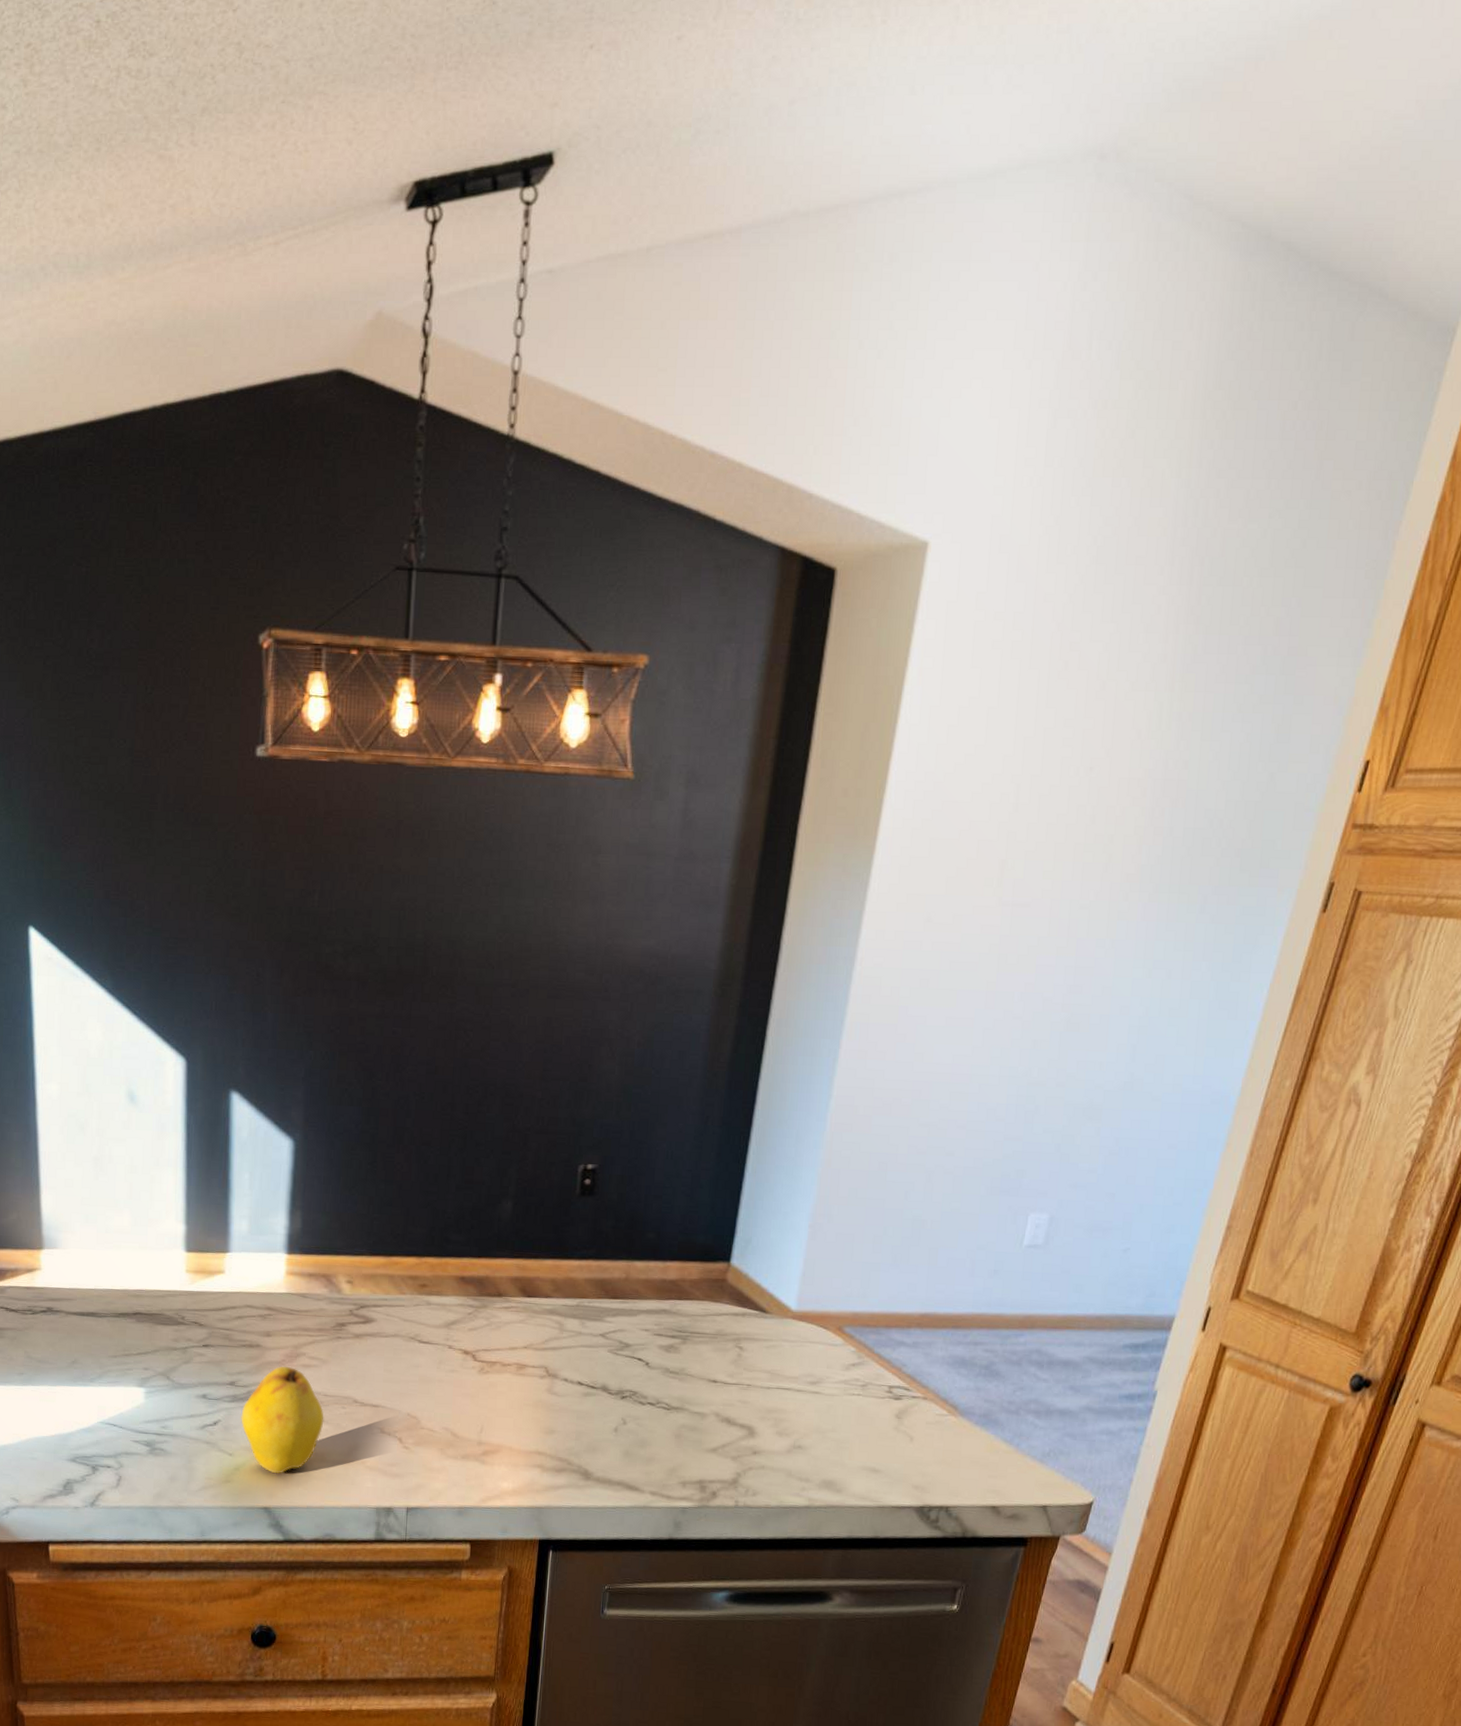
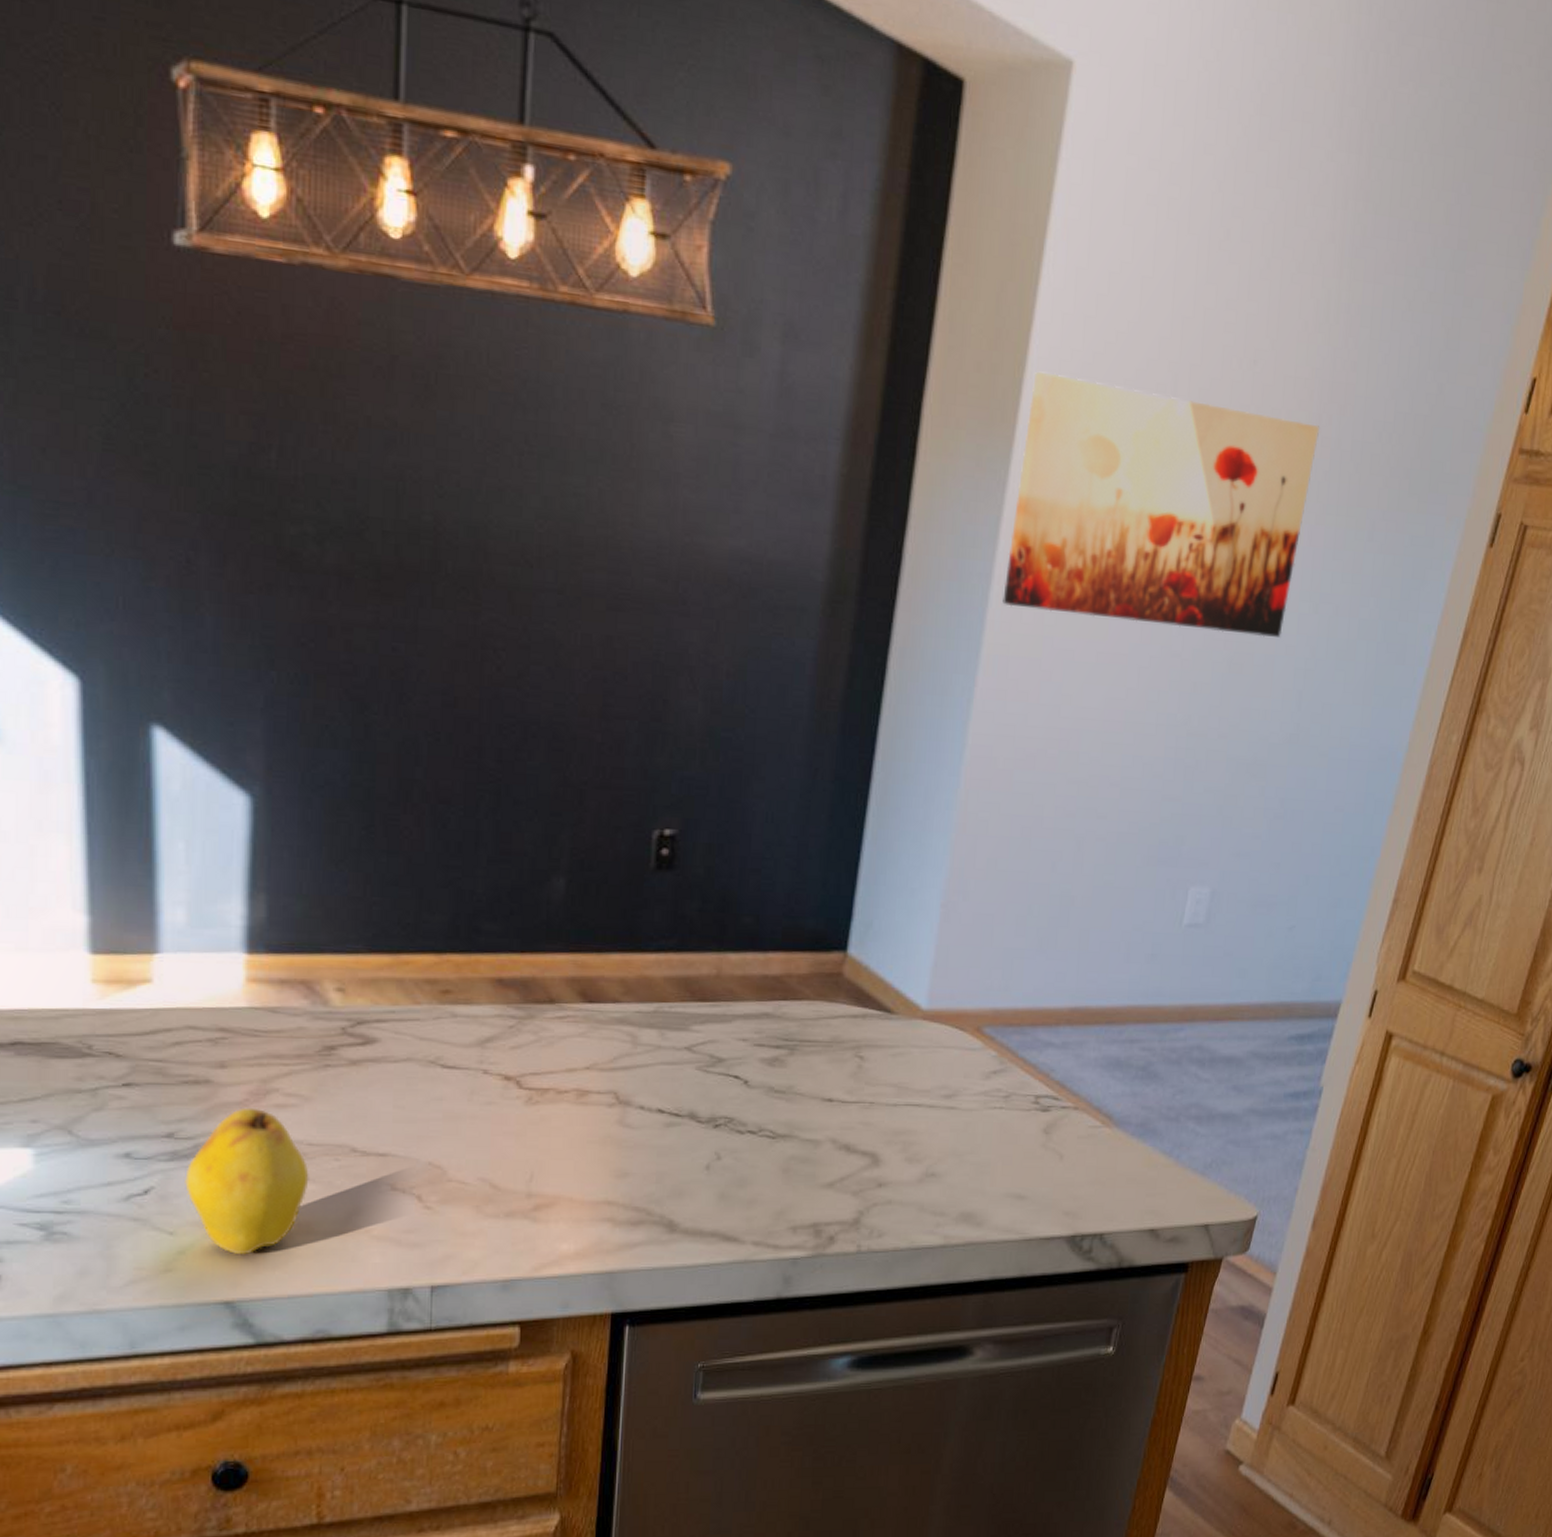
wall art: none [864,792,1153,1000] -> present [1002,371,1320,637]

